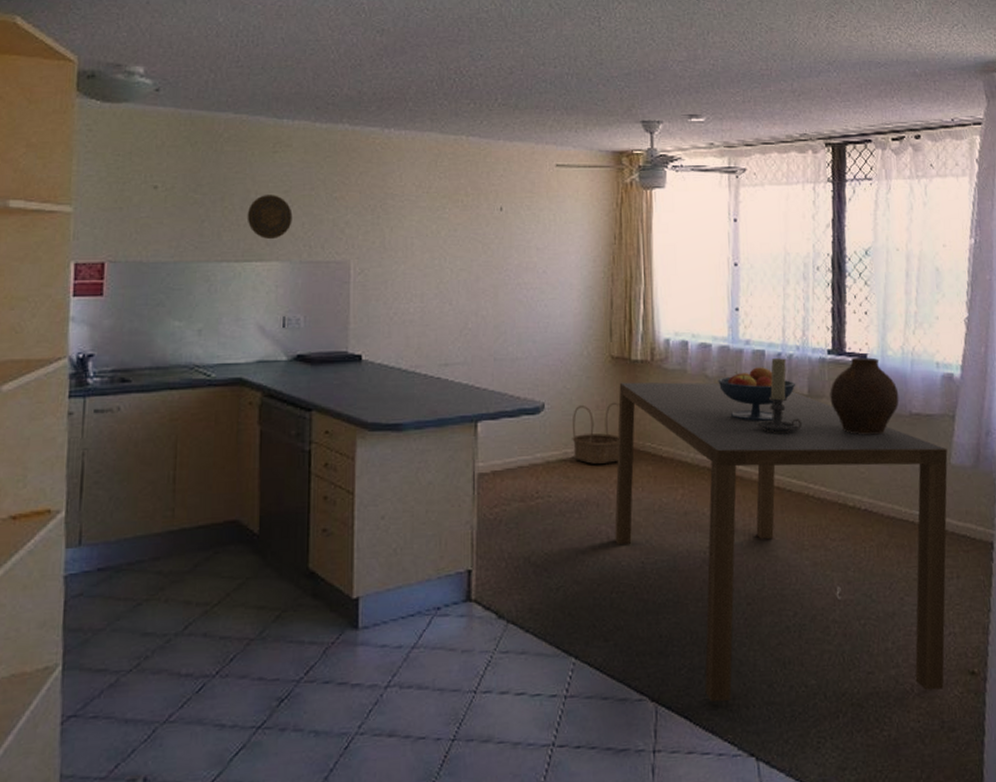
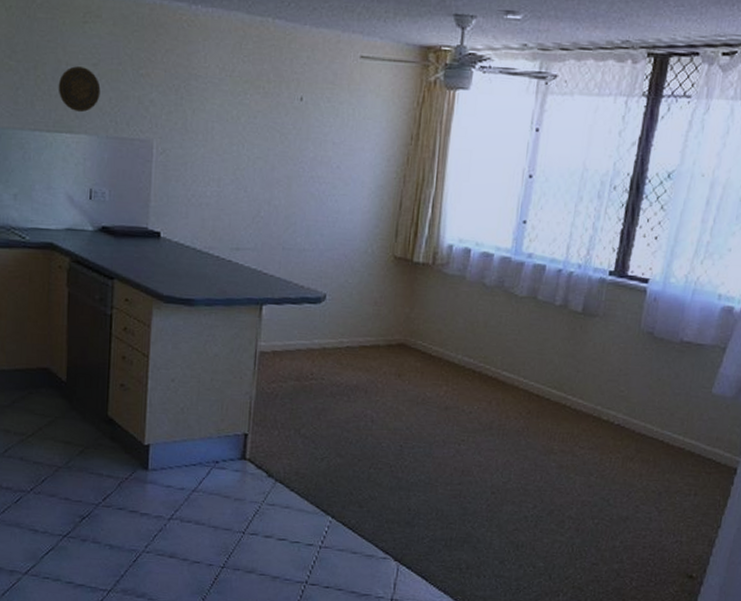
basket: present [572,402,620,464] -> none [348,300,397,356]
dining table: present [615,382,948,701] -> none [378,282,711,586]
fruit bowl: present [718,367,795,421] -> none [494,281,571,333]
candle holder: present [757,357,802,434] -> none [527,273,571,347]
vase: present [830,357,899,435] -> none [603,281,674,358]

